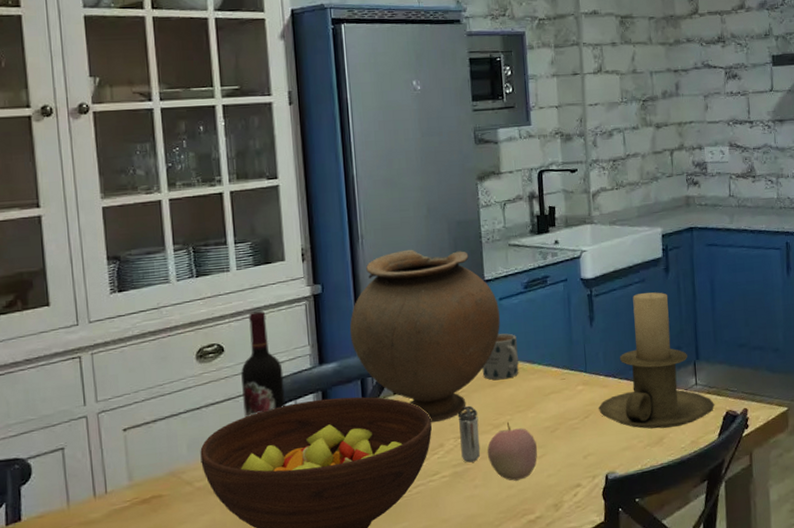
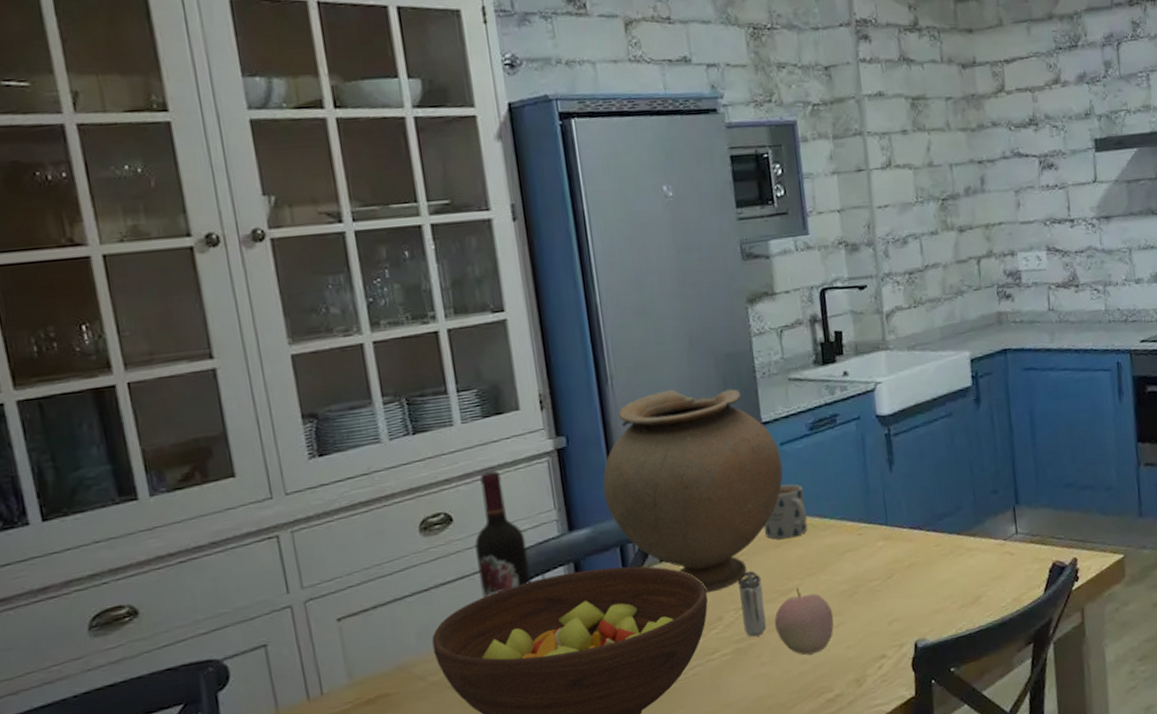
candle holder: present [599,292,715,429] -> none [903,427,1039,587]

